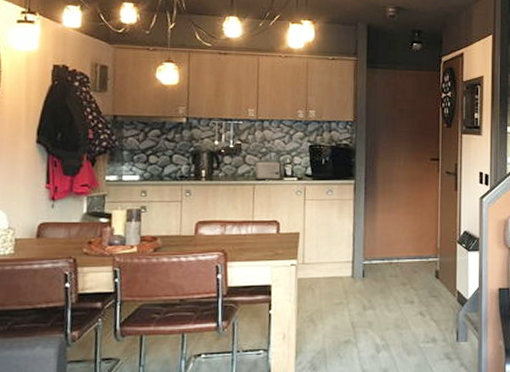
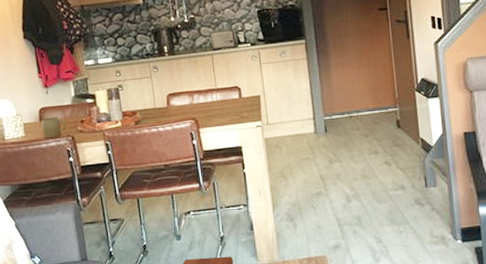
mug: none [37,234,69,259] -> present [41,116,66,139]

